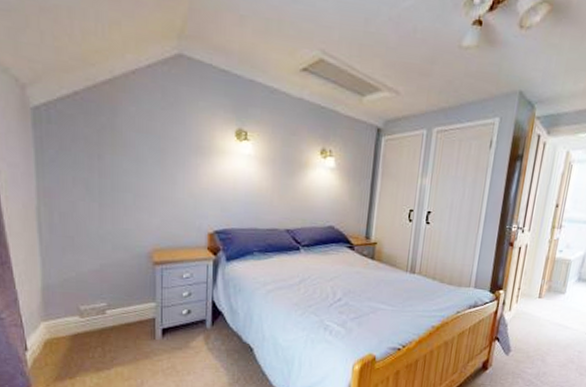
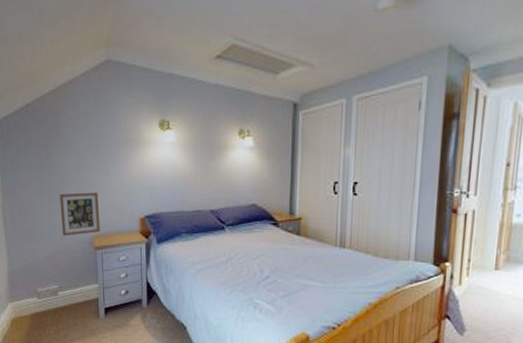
picture frame: none [112,199,162,248] -> present [59,192,101,236]

